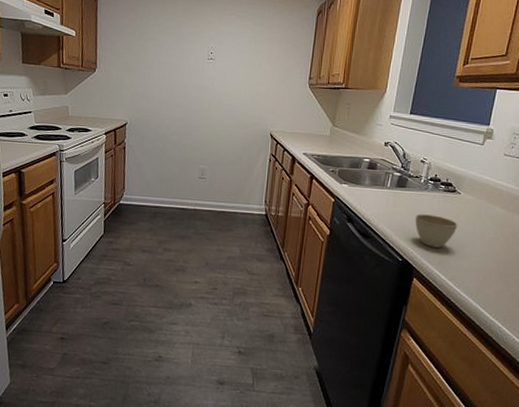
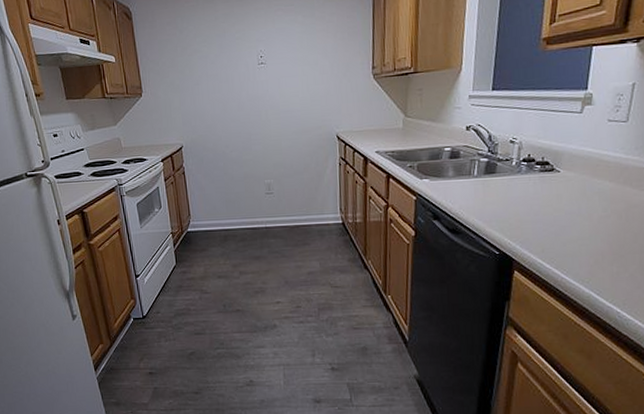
cup: present [415,214,458,248] -> none [509,199,560,235]

